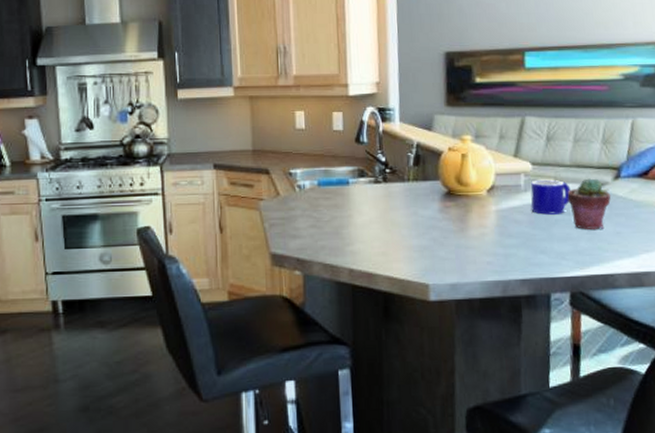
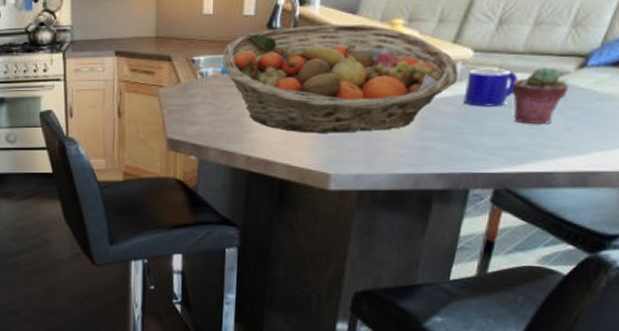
fruit basket: none [318,139,524,244] -> present [223,24,459,133]

